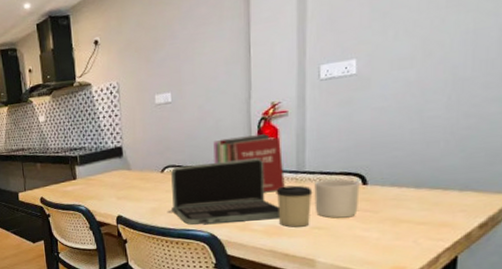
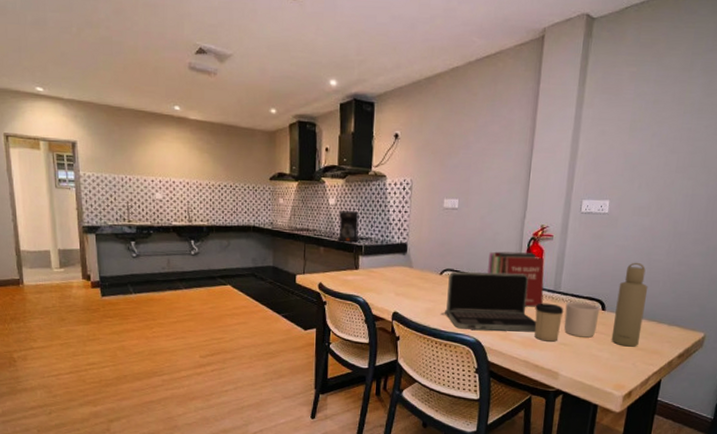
coffee maker: none [50,124,73,156] -> present [337,210,359,243]
bottle: none [379,123,424,223] -> present [611,262,649,347]

